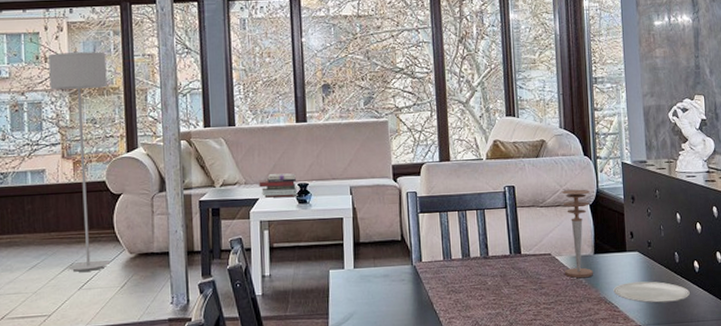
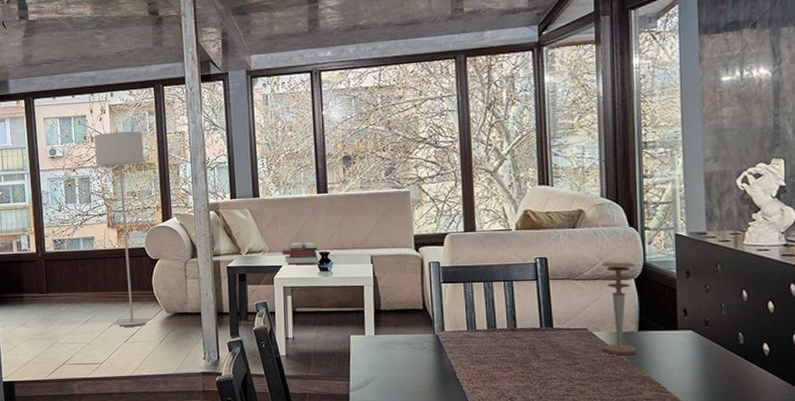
plate: present [613,281,690,304] -> none [660,362,756,387]

